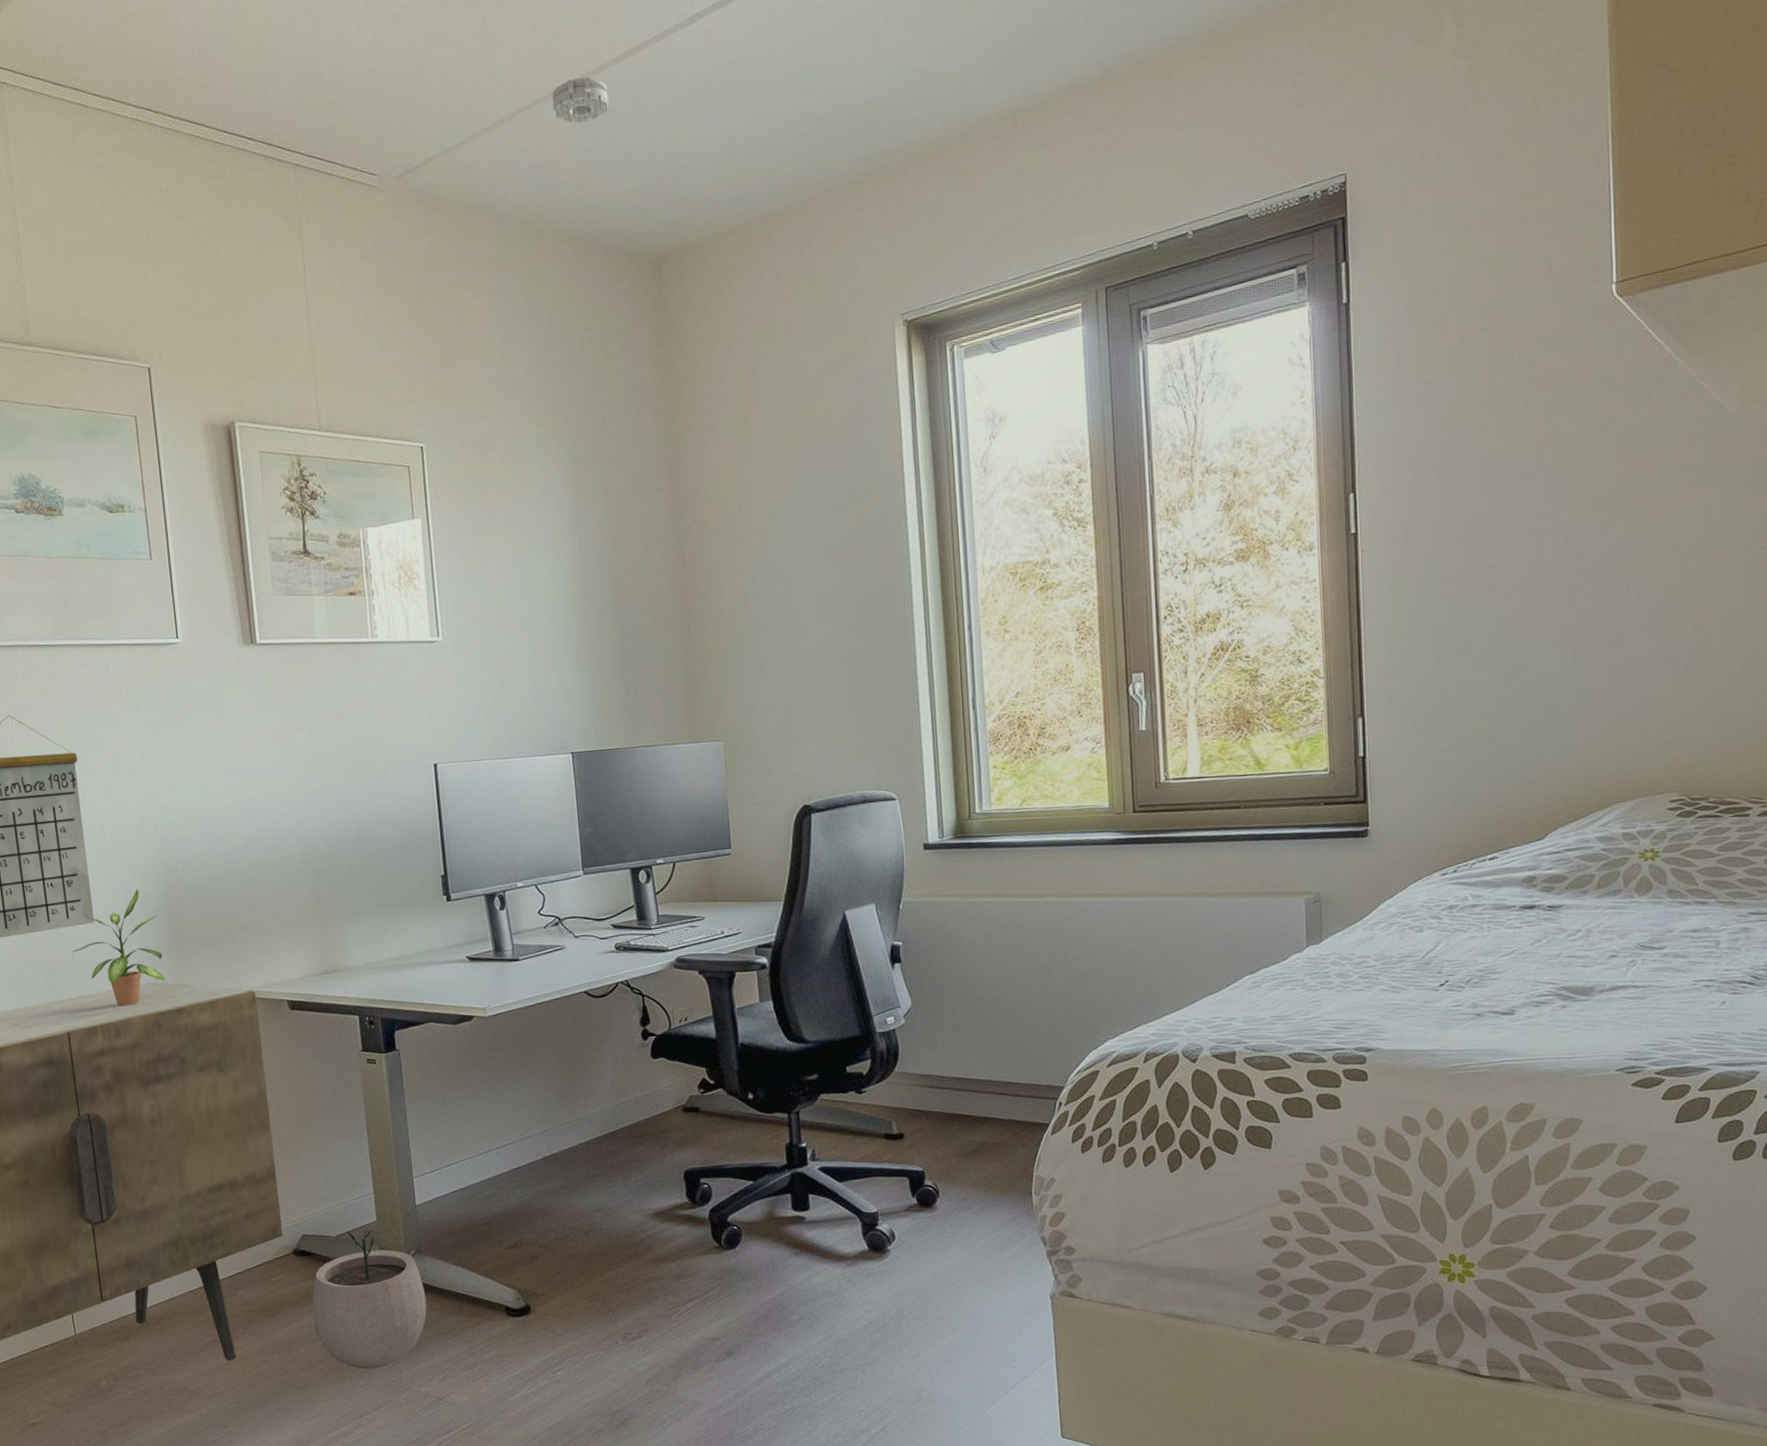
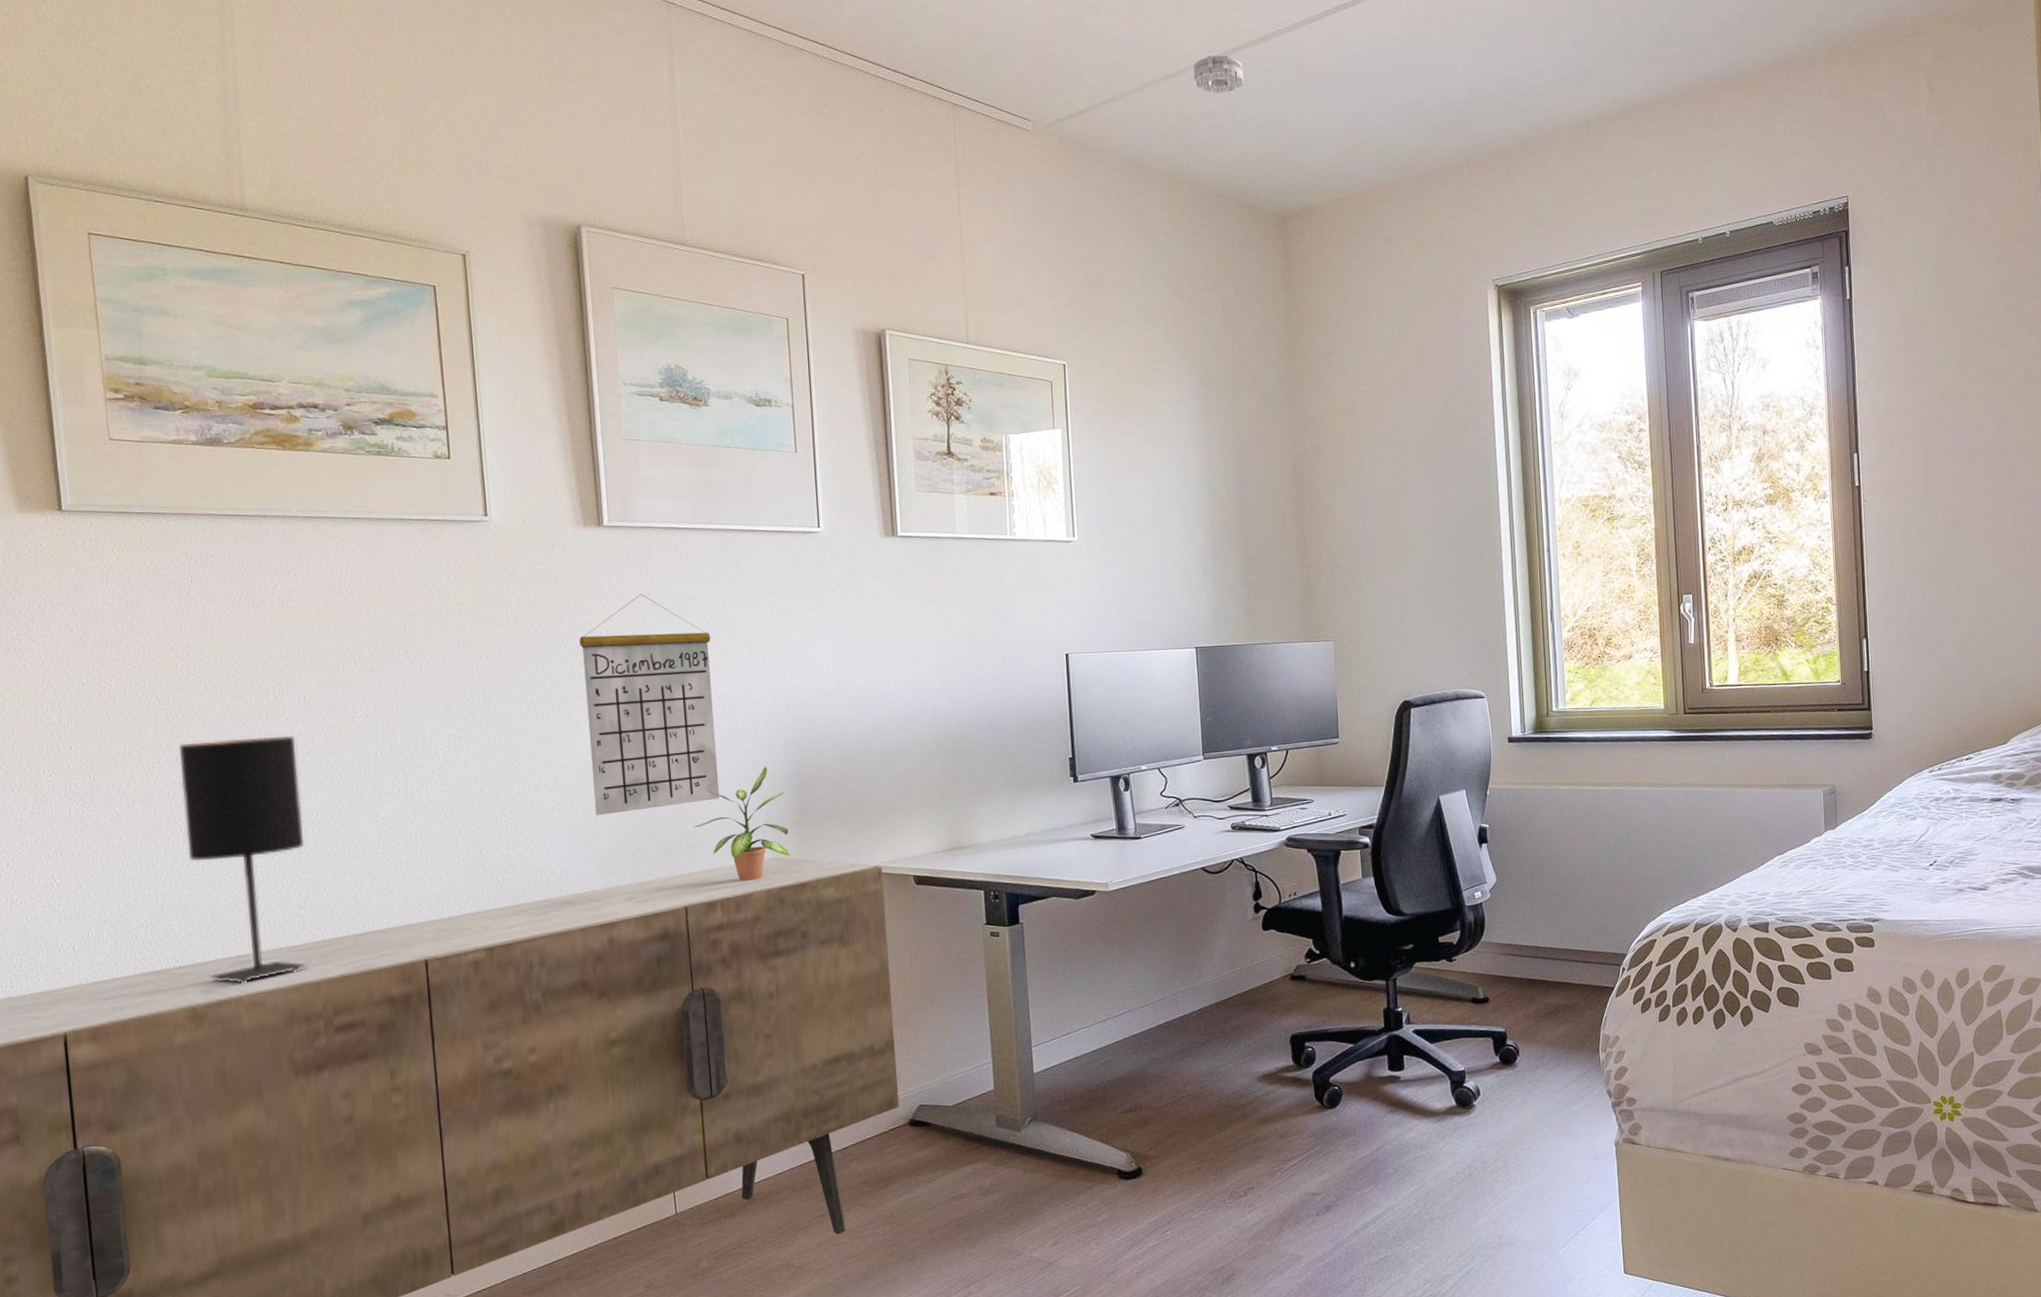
plant pot: present [312,1228,427,1370] -> none [925,1097,1041,1238]

